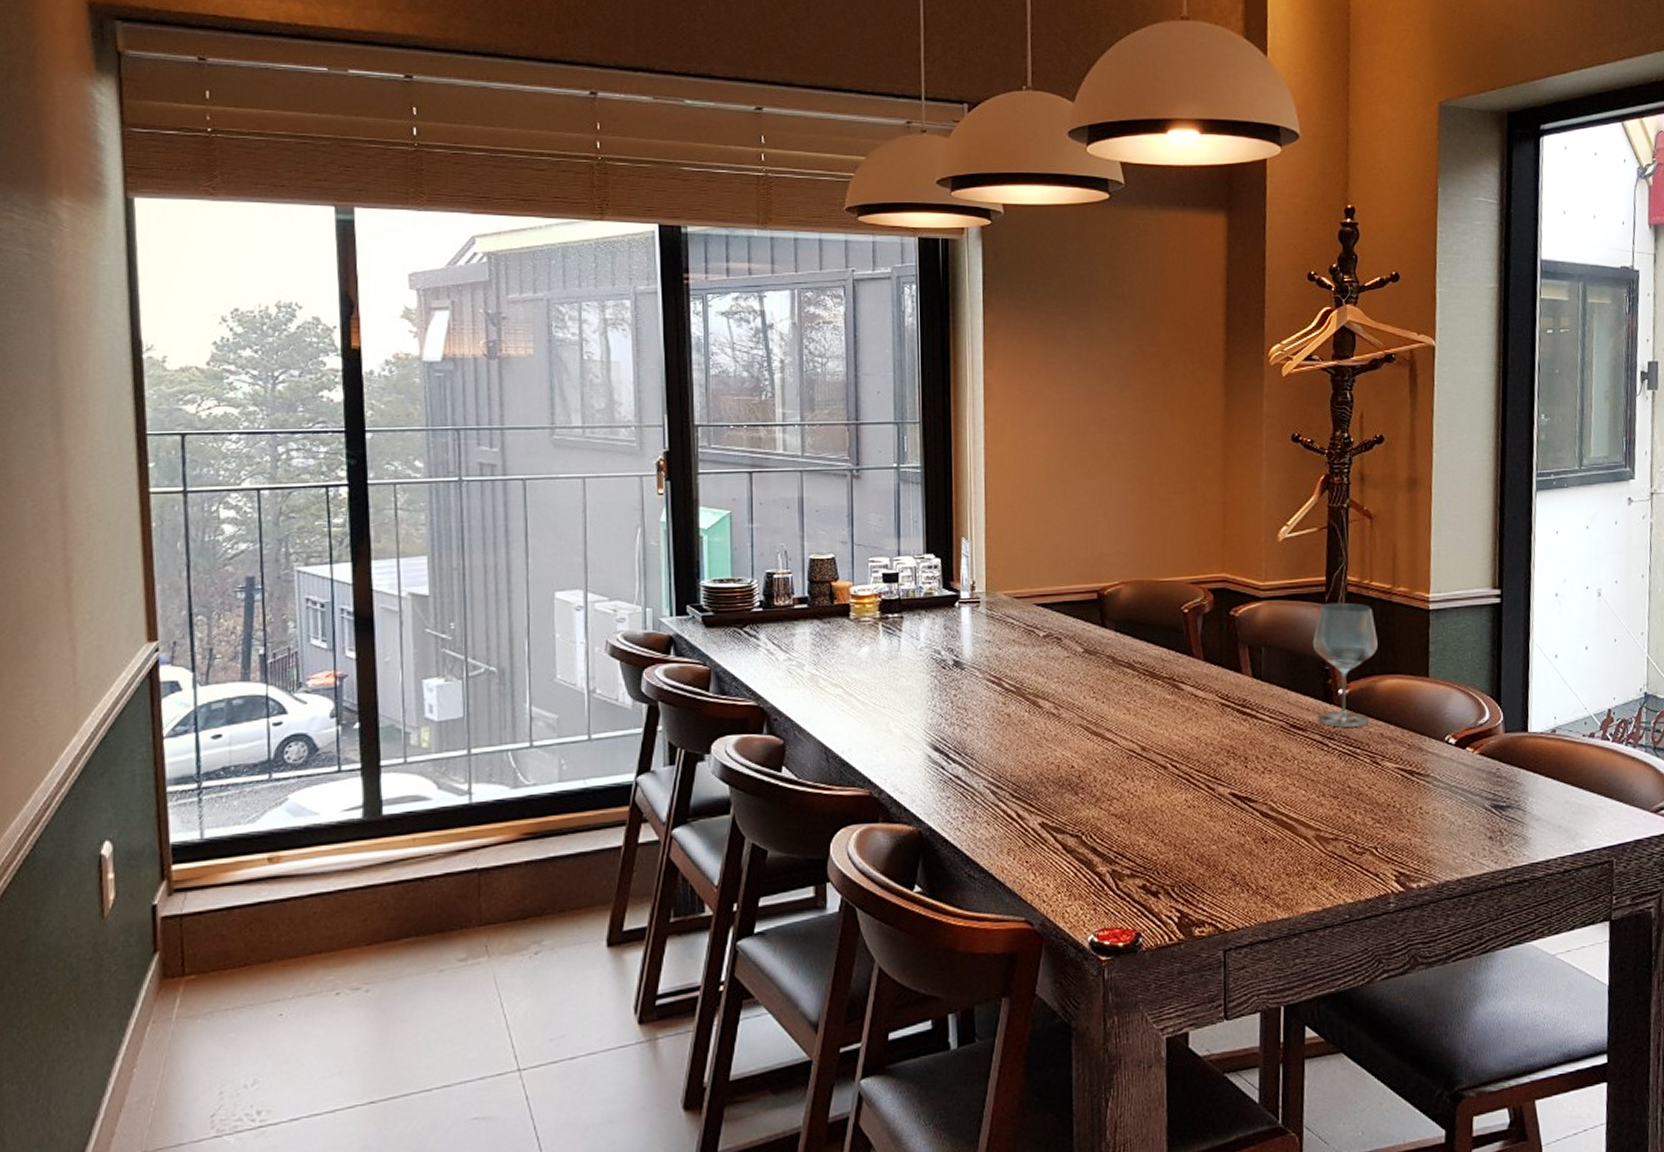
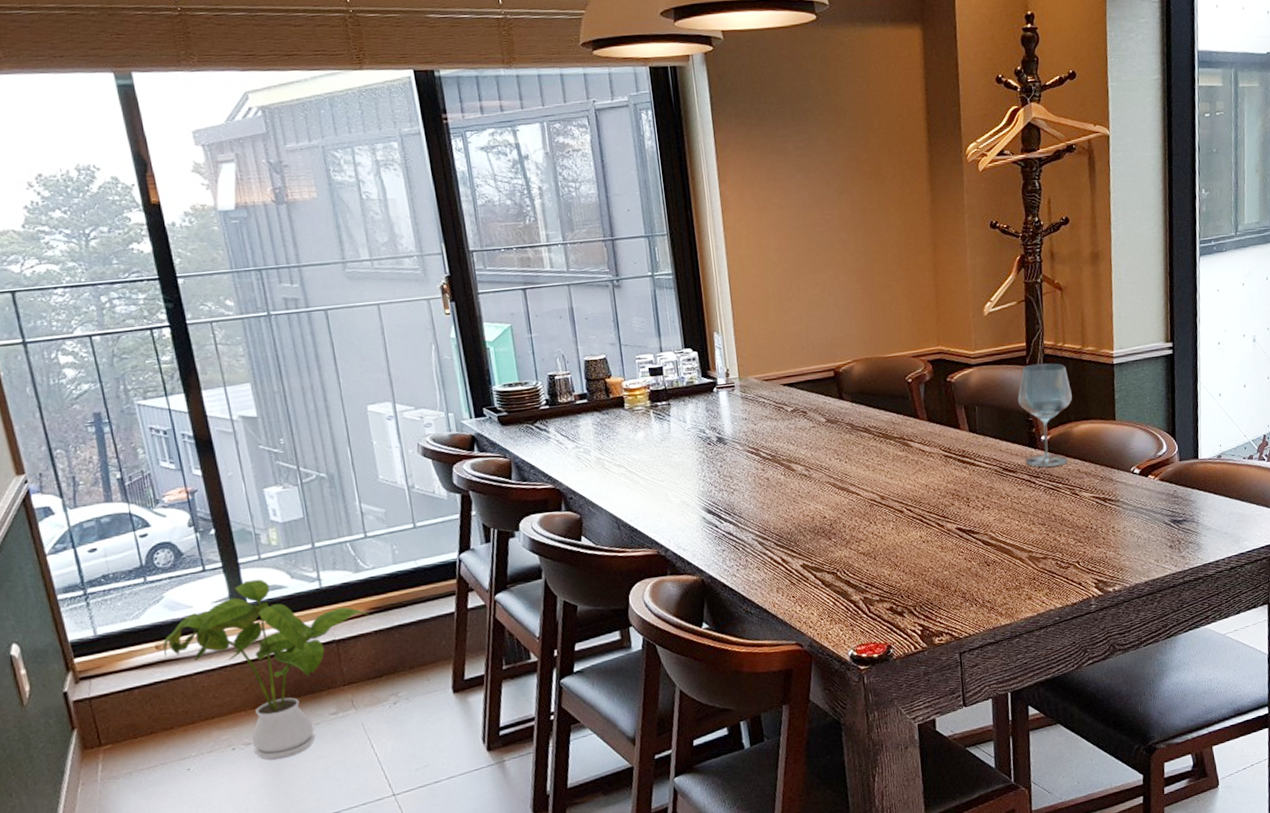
house plant: none [276,786,521,1013] -> present [163,579,369,760]

